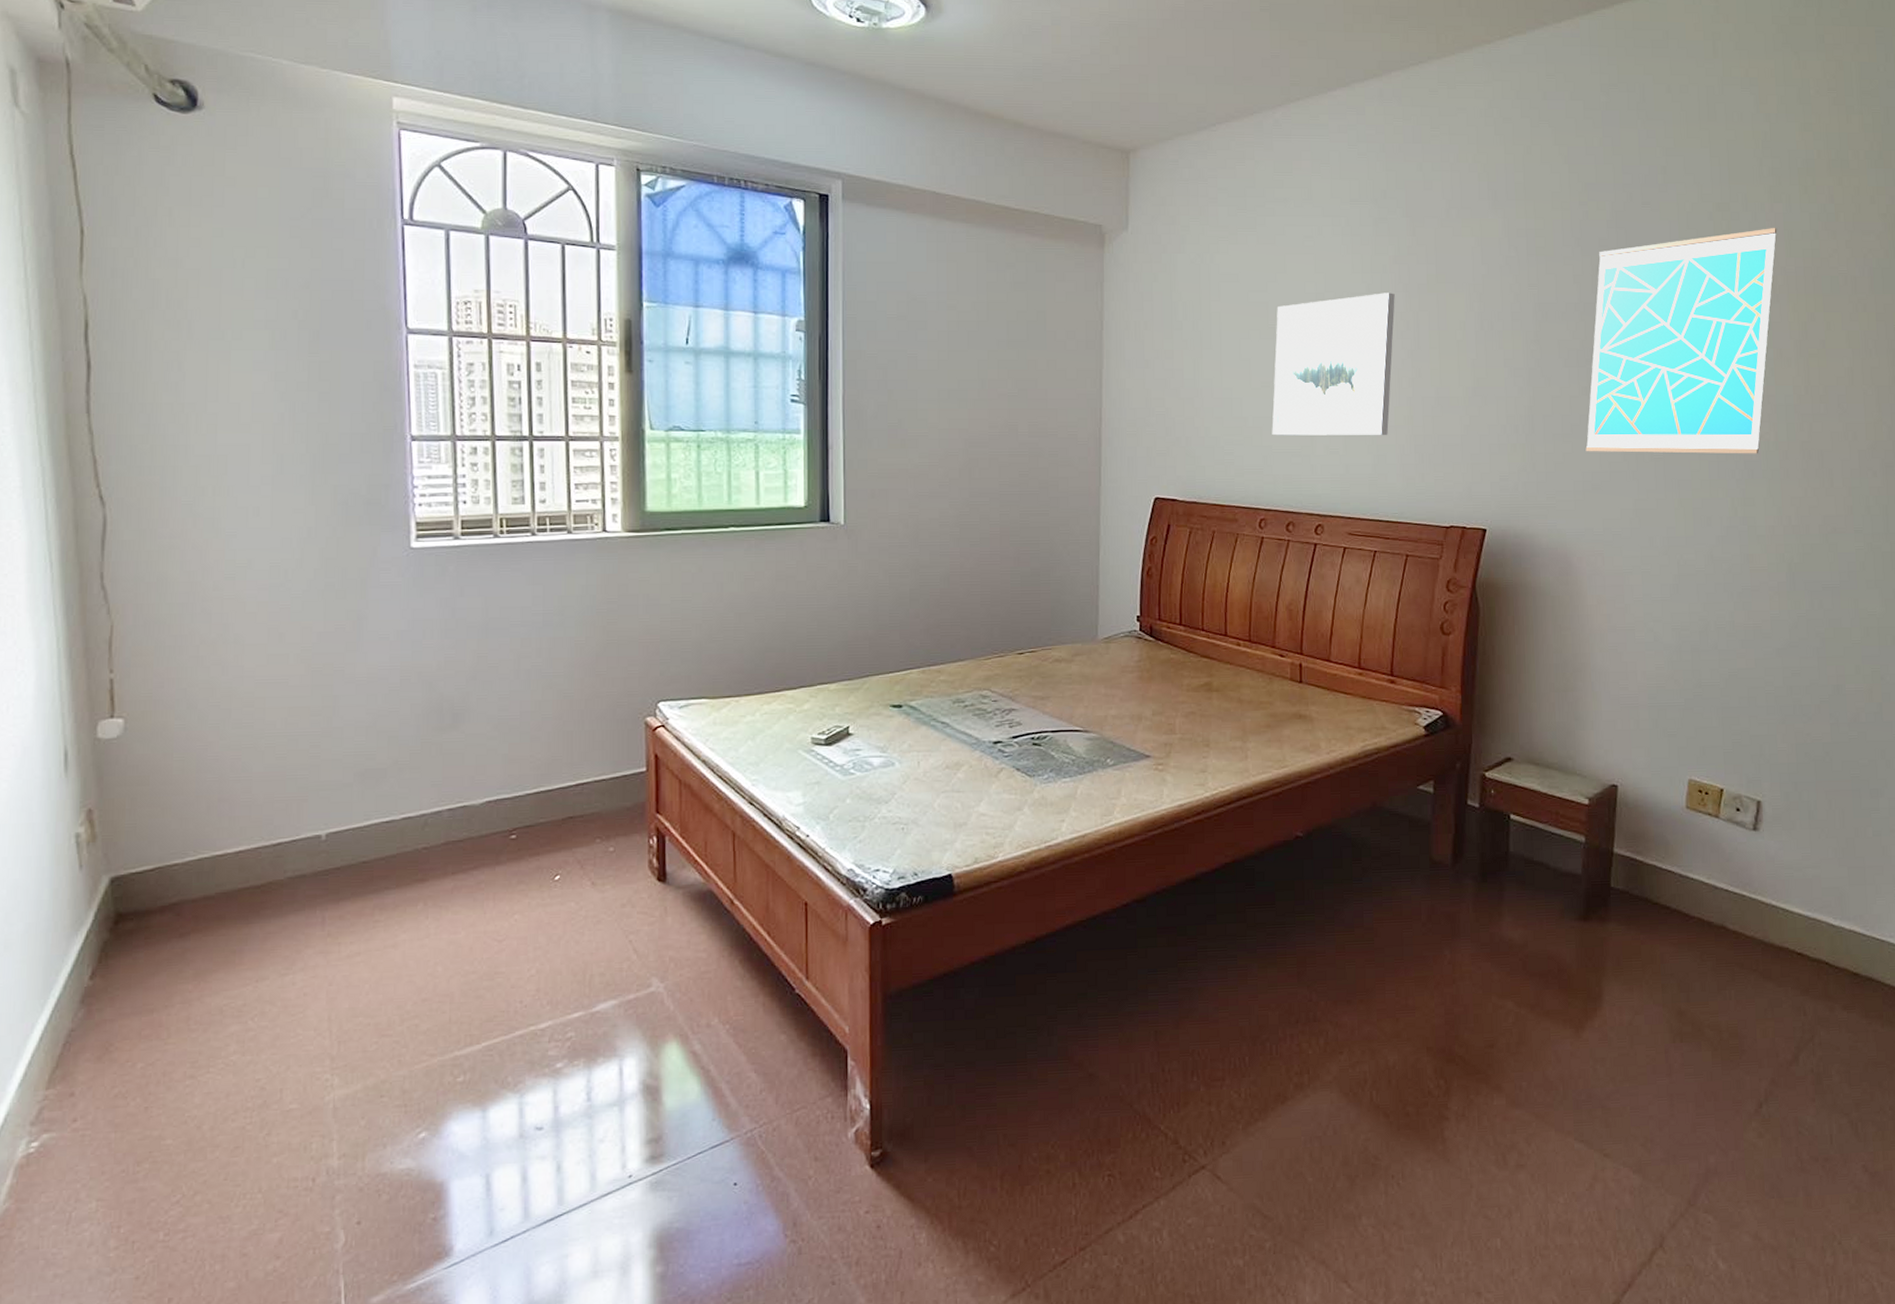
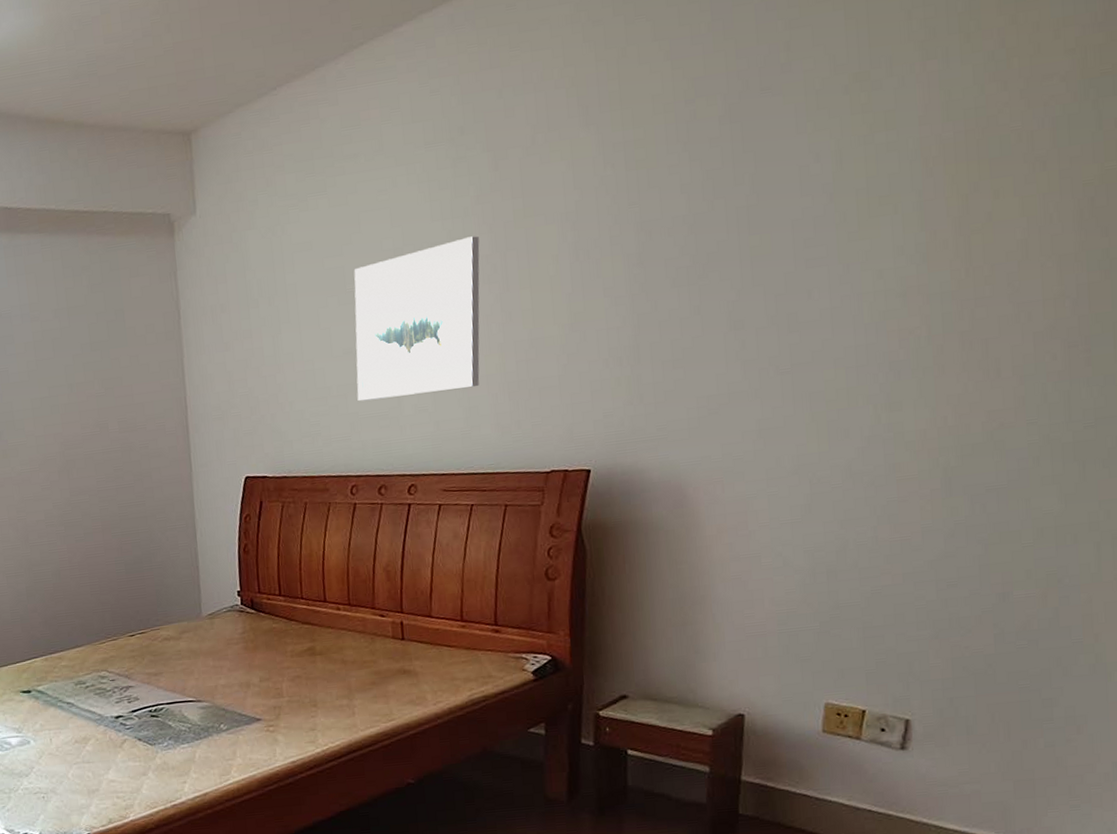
wall art: present [1585,228,1777,454] -> none [699,90,931,376]

